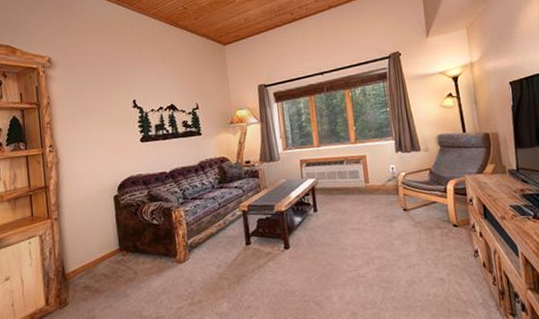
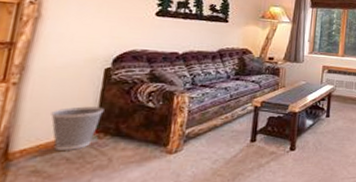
wastebasket: none [85,229,122,269] -> present [51,106,105,150]

